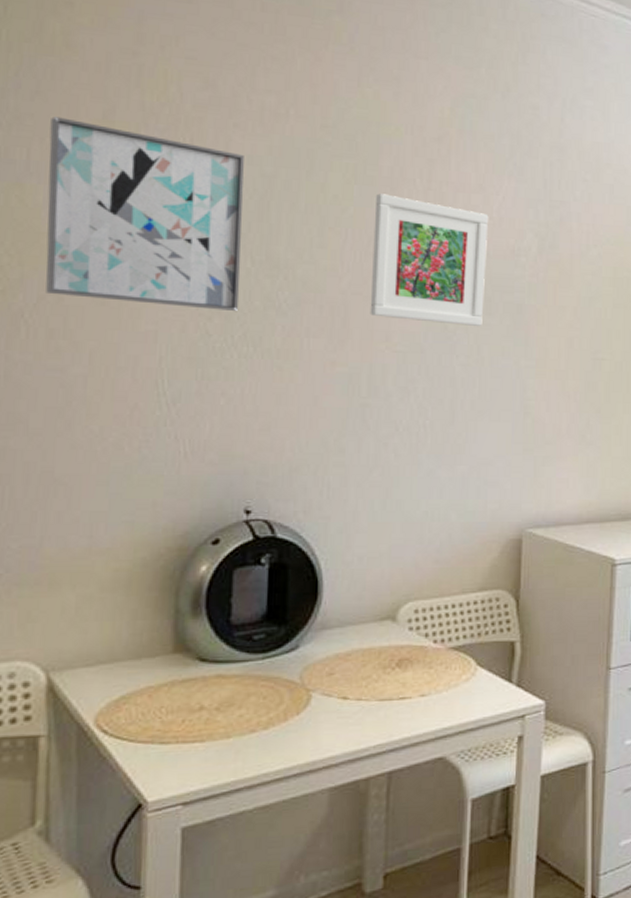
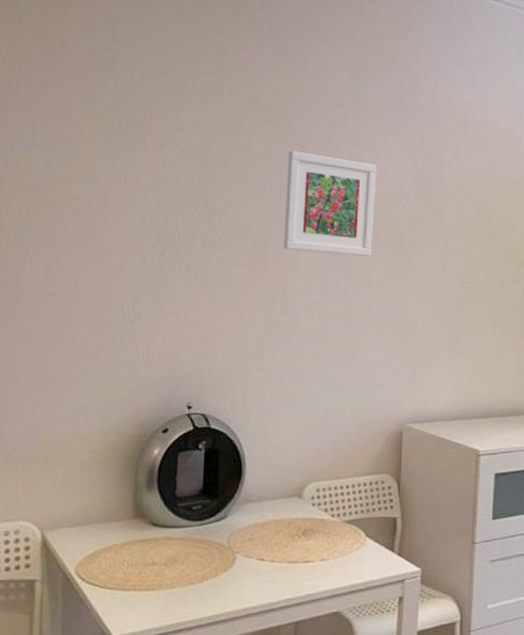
wall art: present [46,117,244,311] -> none [45,101,189,247]

